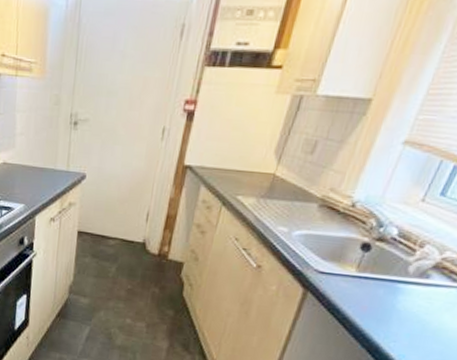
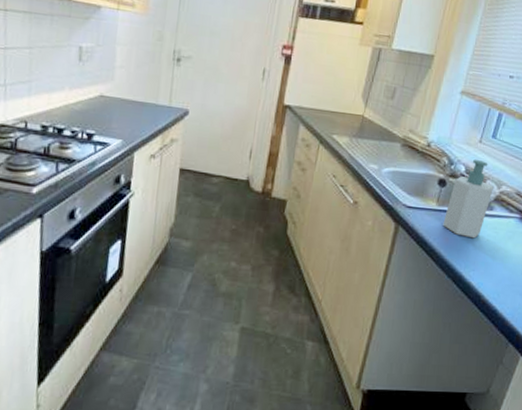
soap bottle: none [361,221,434,309] -> present [443,160,493,239]

